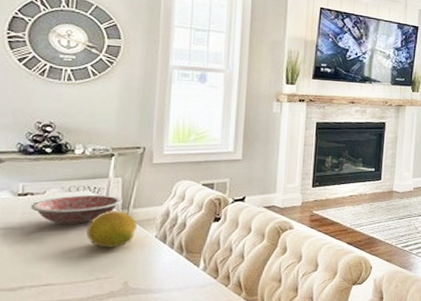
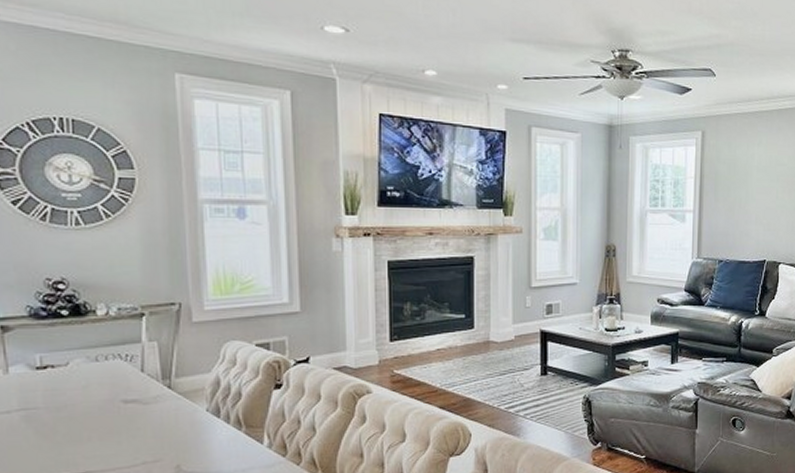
bowl: present [30,194,122,224] -> none [52,363,162,400]
fruit: present [86,211,137,248] -> none [124,382,183,427]

